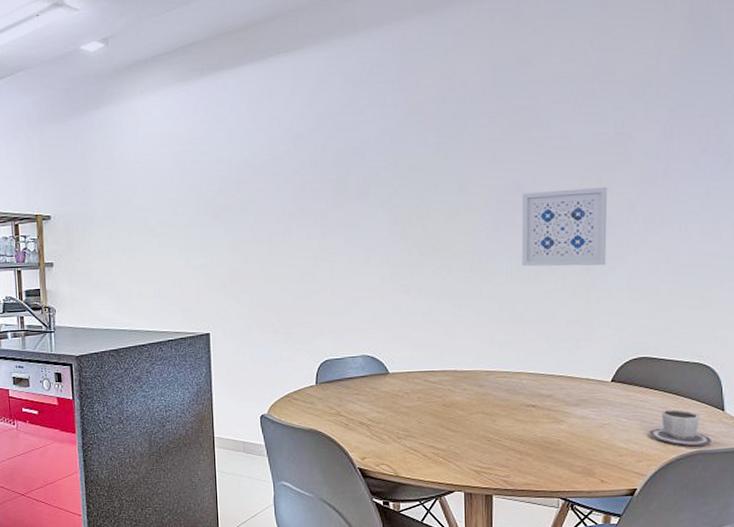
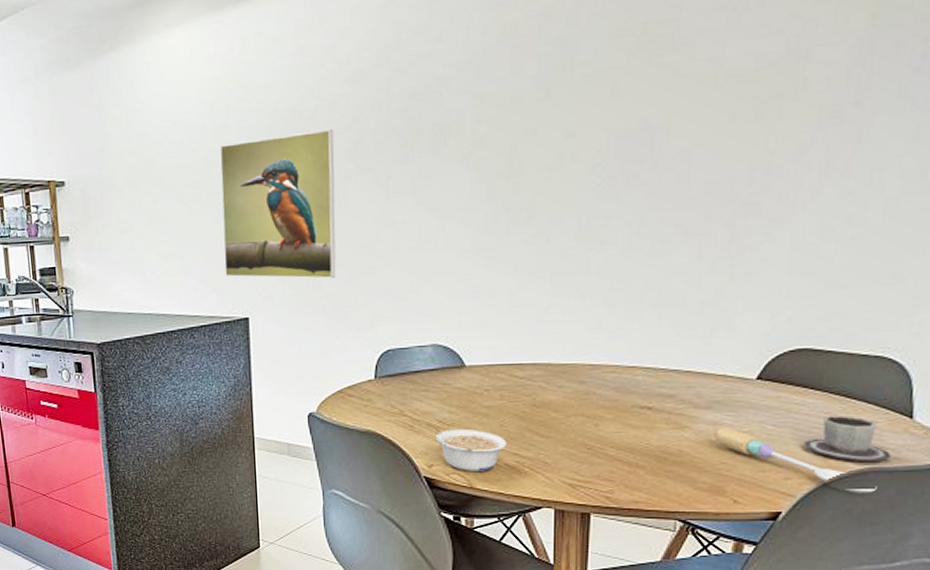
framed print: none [185,179,283,301] -> present [219,129,336,279]
legume: none [366,425,424,462] -> present [435,428,507,471]
wall art: present [521,187,608,267] -> none [644,126,770,234]
spoon: none [583,420,704,472] -> present [714,427,877,494]

